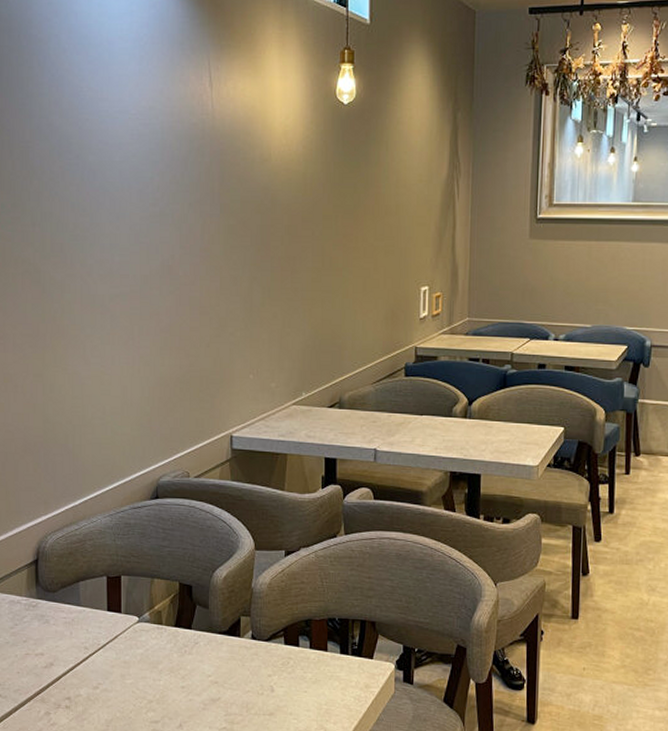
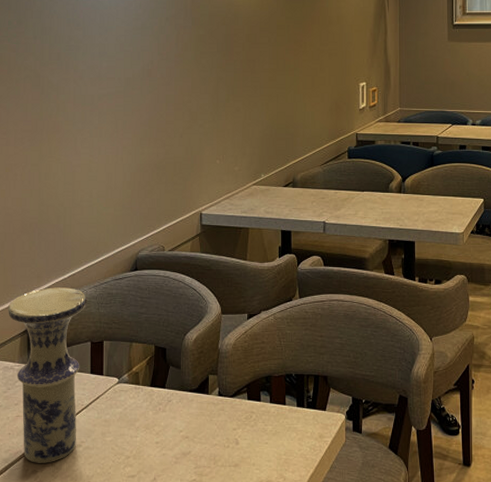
vase: none [12,515,101,705] -> present [8,287,86,463]

